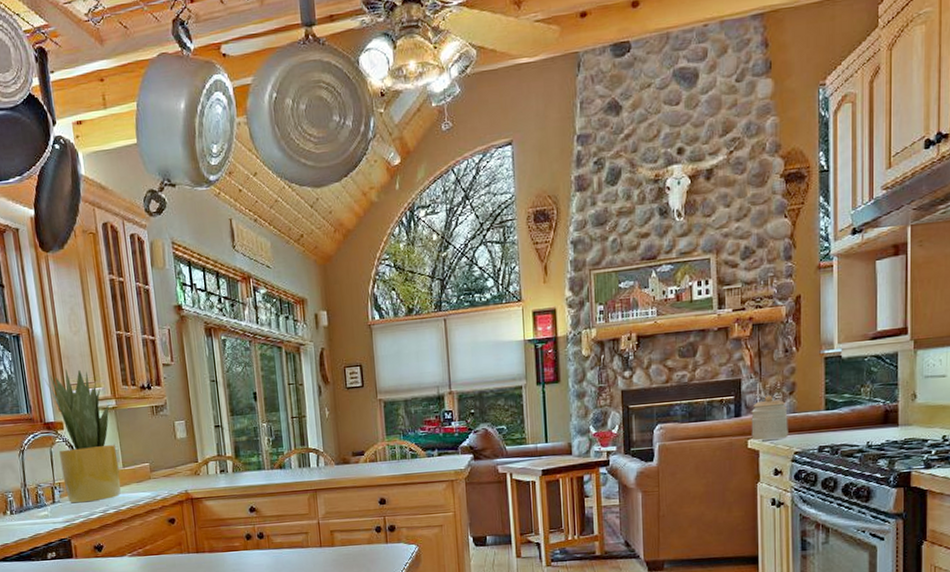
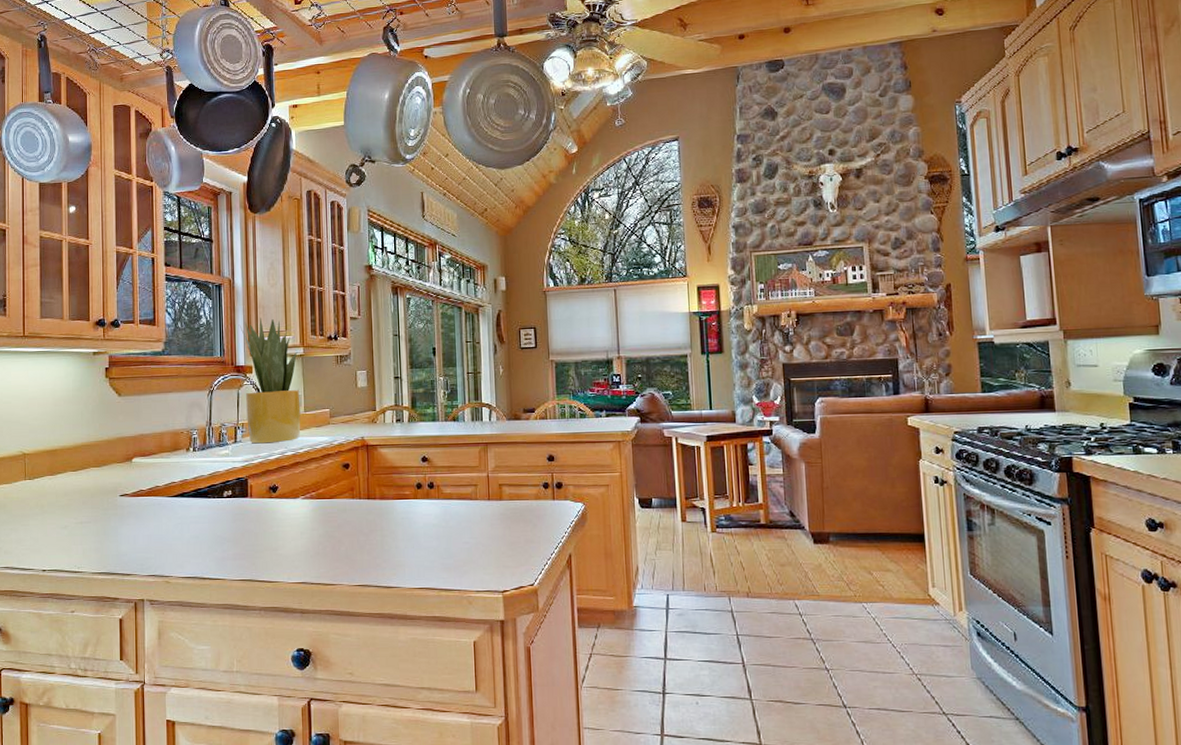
jar: present [751,394,788,441] -> none [909,375,947,419]

